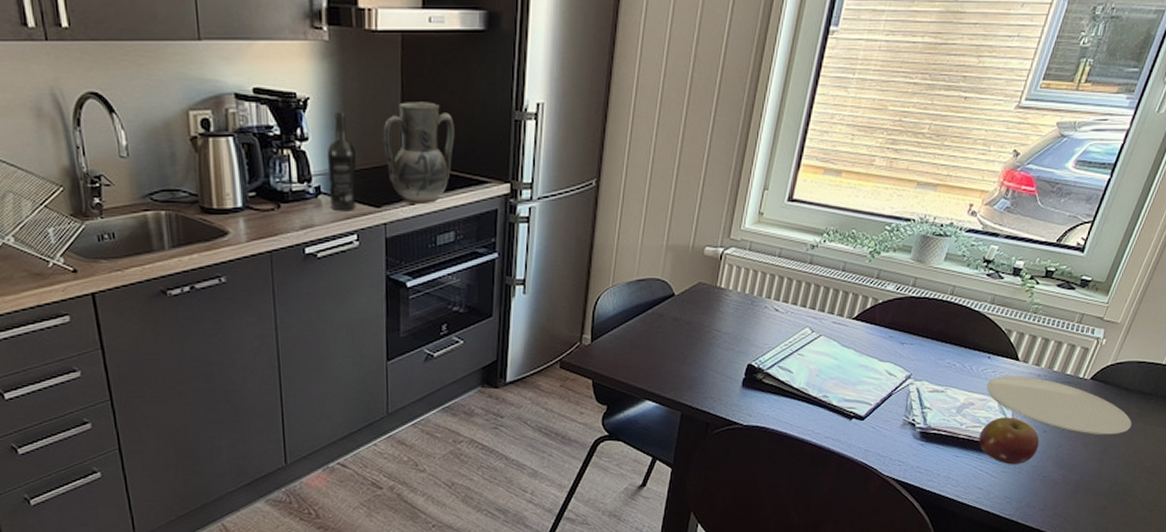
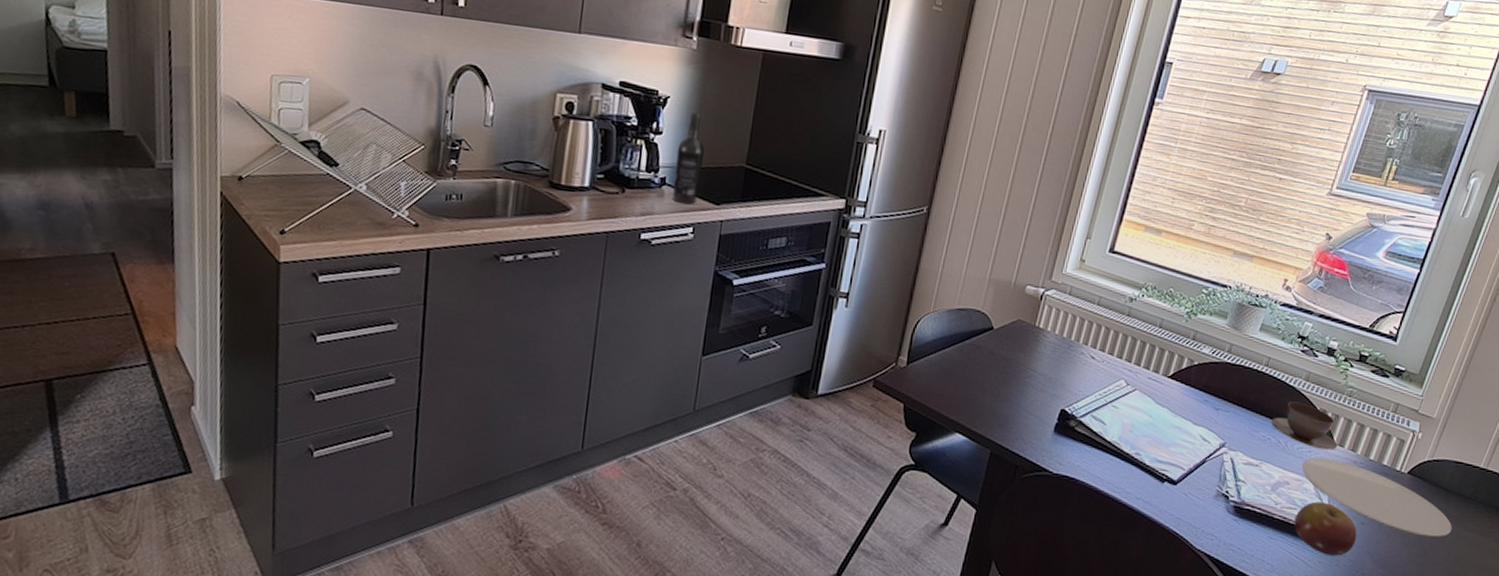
ceramic jug: present [383,102,455,205] -> none [731,112,801,209]
teacup: none [956,325,1022,368] -> present [1271,401,1338,450]

